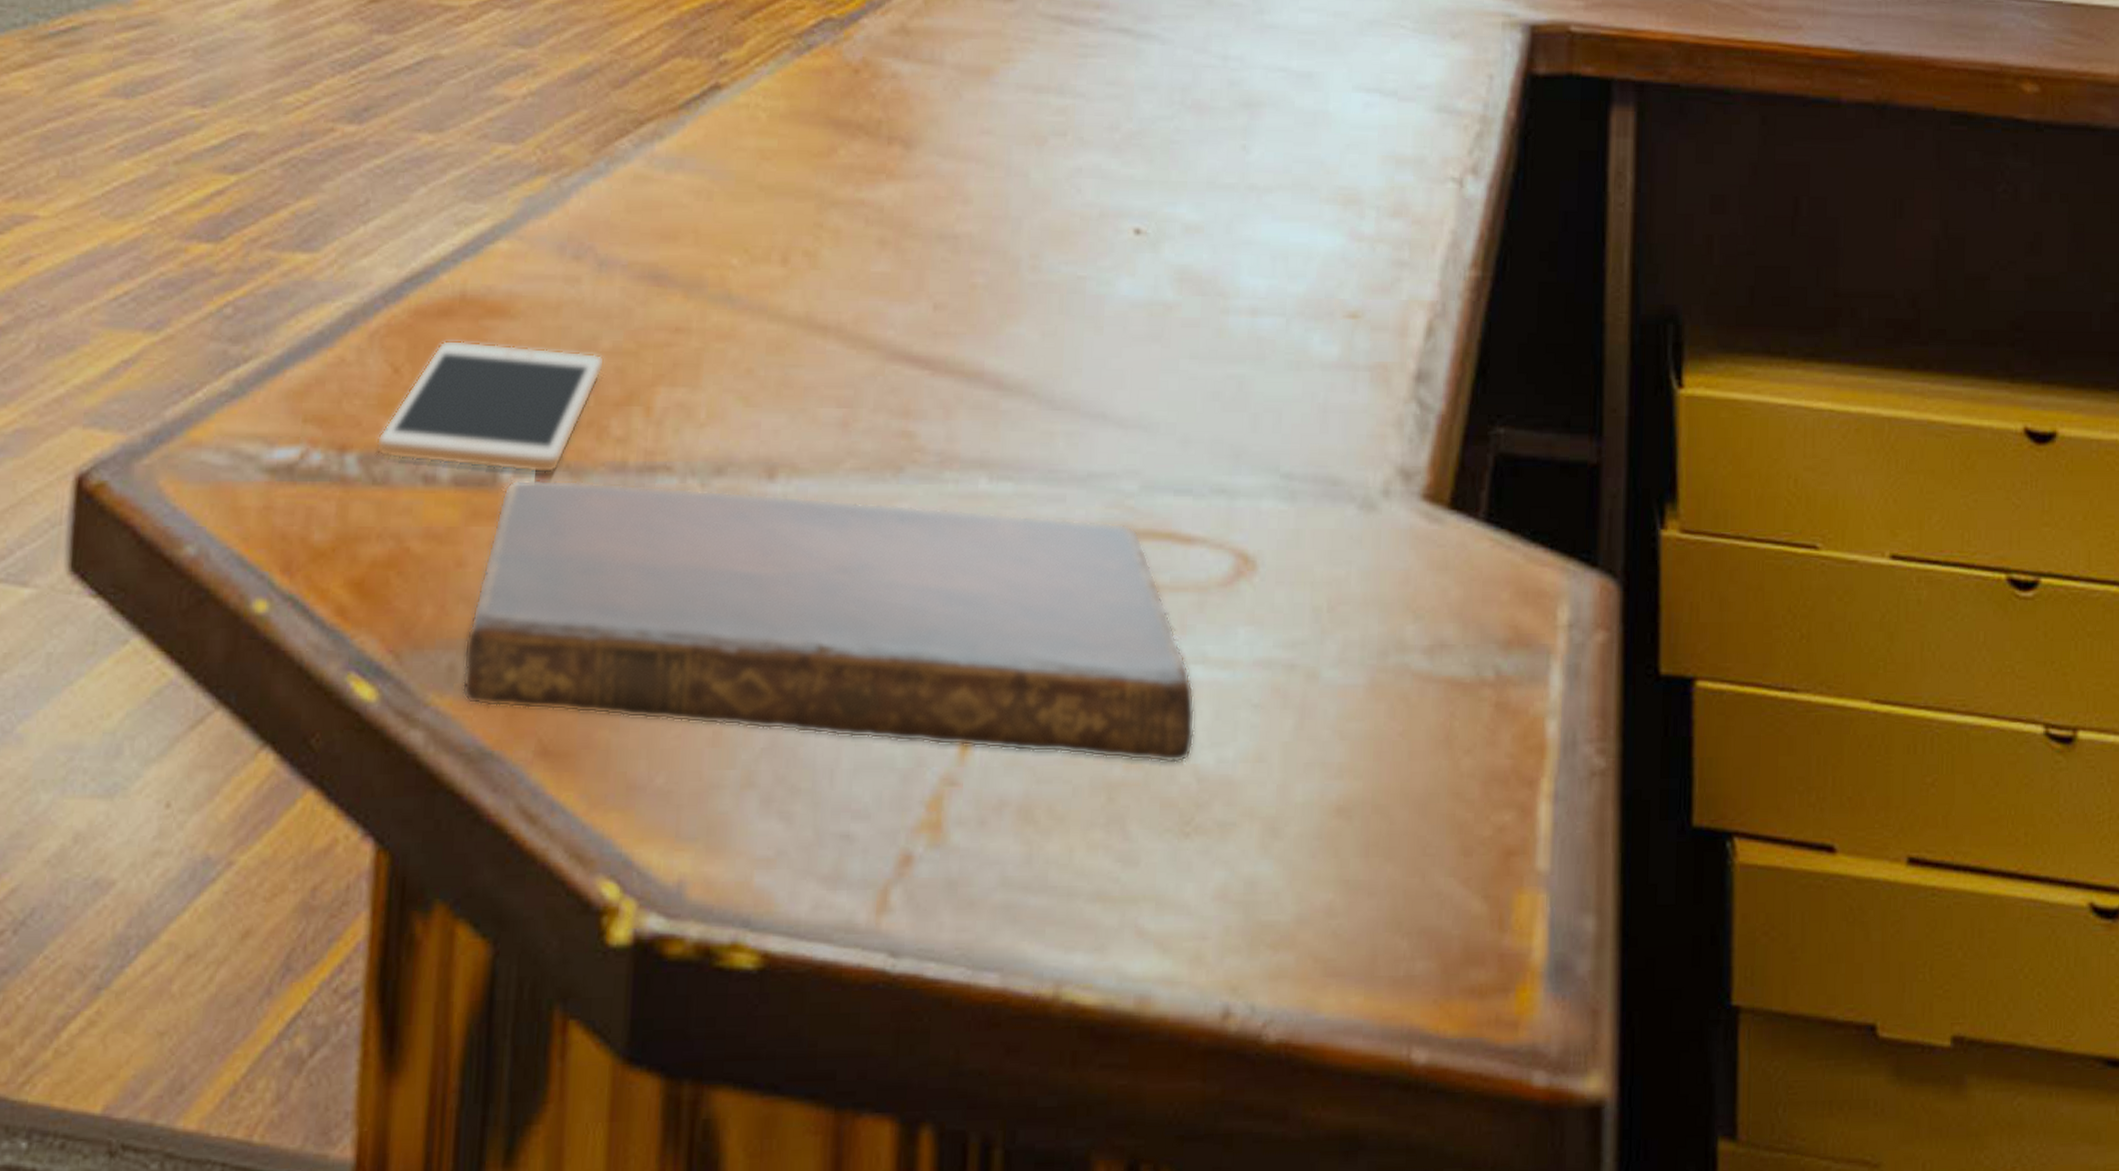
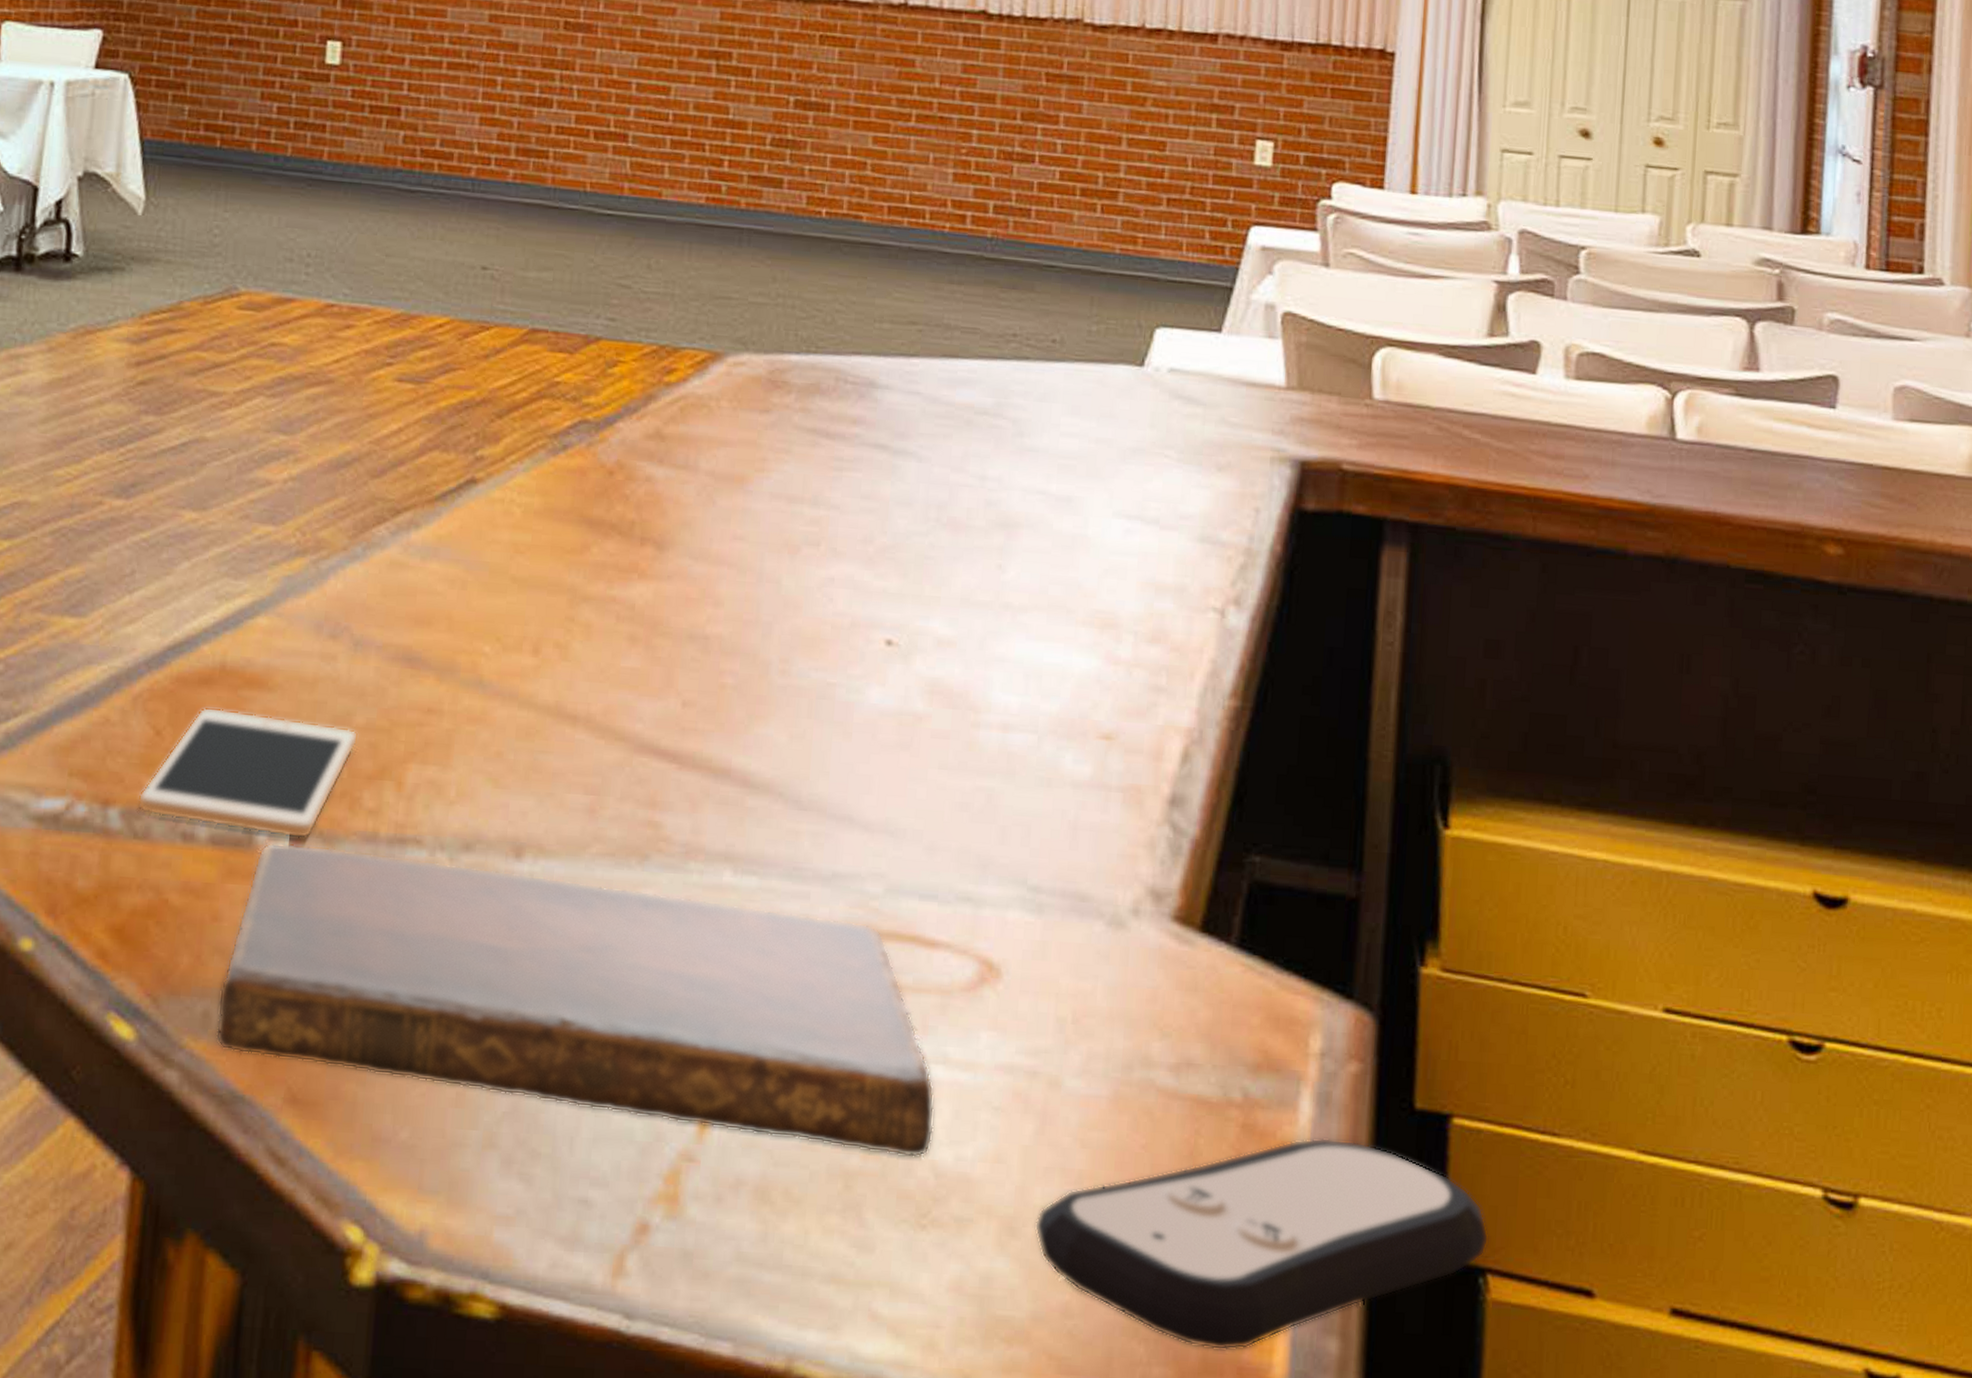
remote control: none [1296,710,1735,938] -> present [1034,1137,1489,1351]

